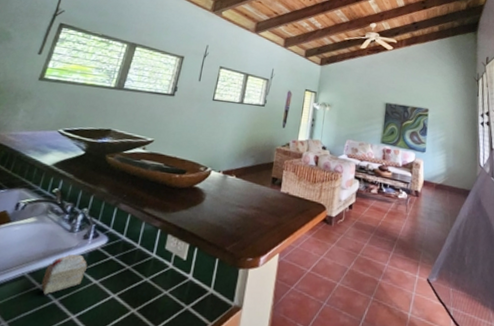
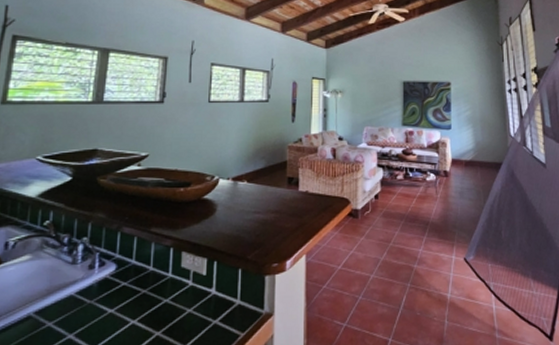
cake slice: present [41,254,87,295] -> none [51,285,98,332]

